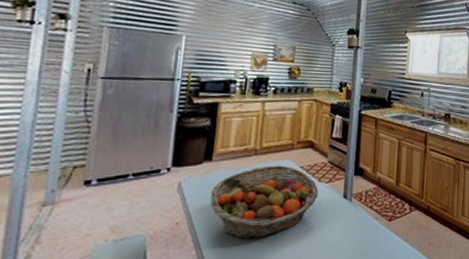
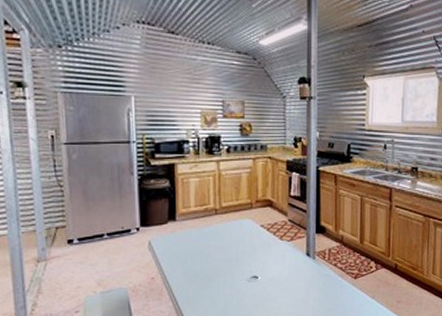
fruit basket: present [209,165,319,239] -> none [179,224,282,293]

